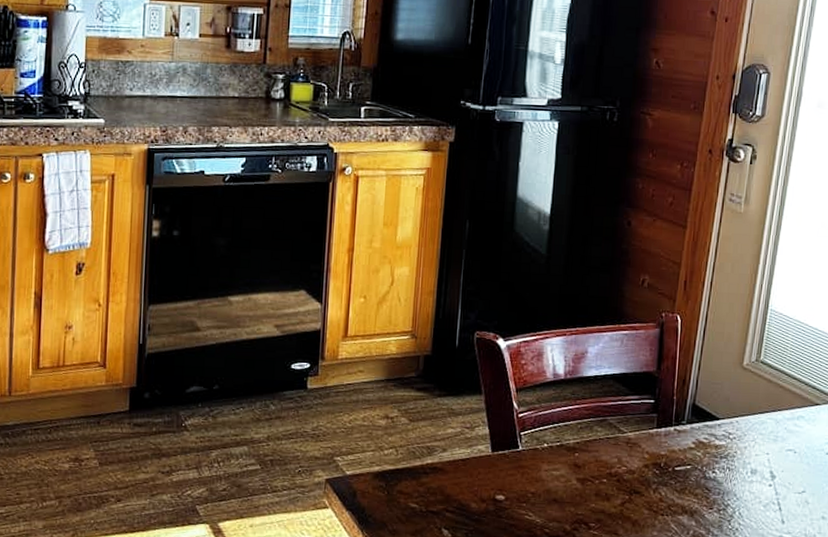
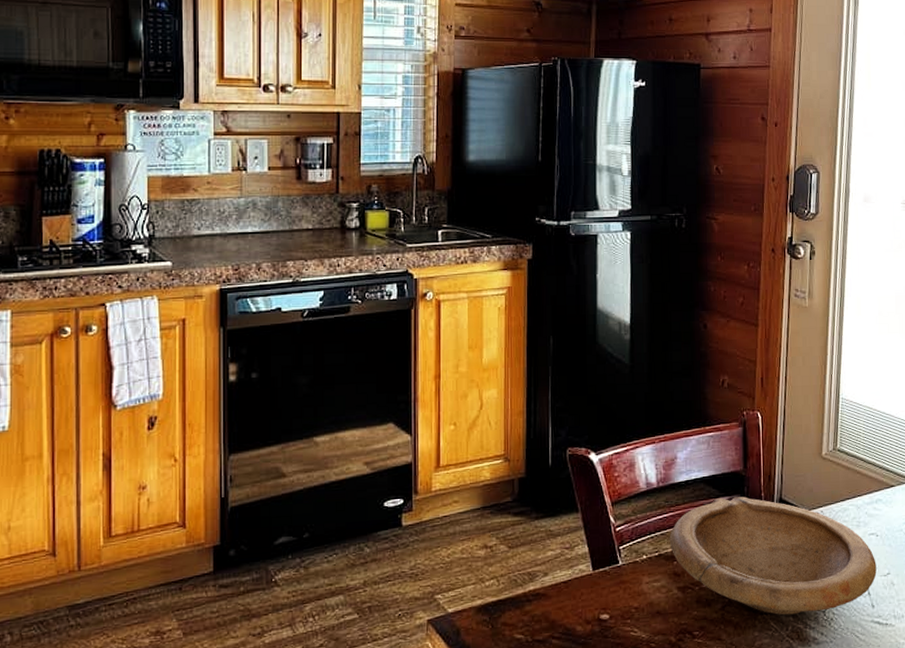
bowl: none [572,396,791,520] -> present [669,496,877,615]

